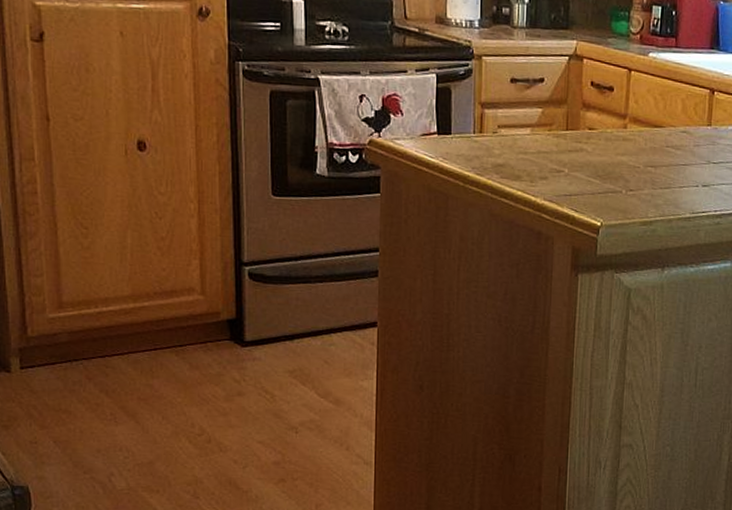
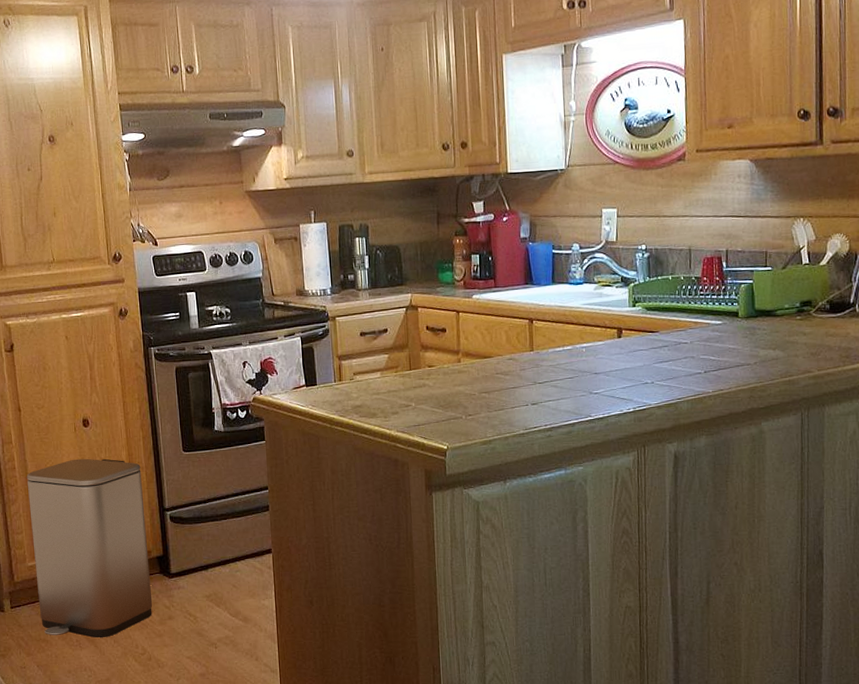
pedal bin: none [52,189,218,412] -> present [26,458,153,637]

